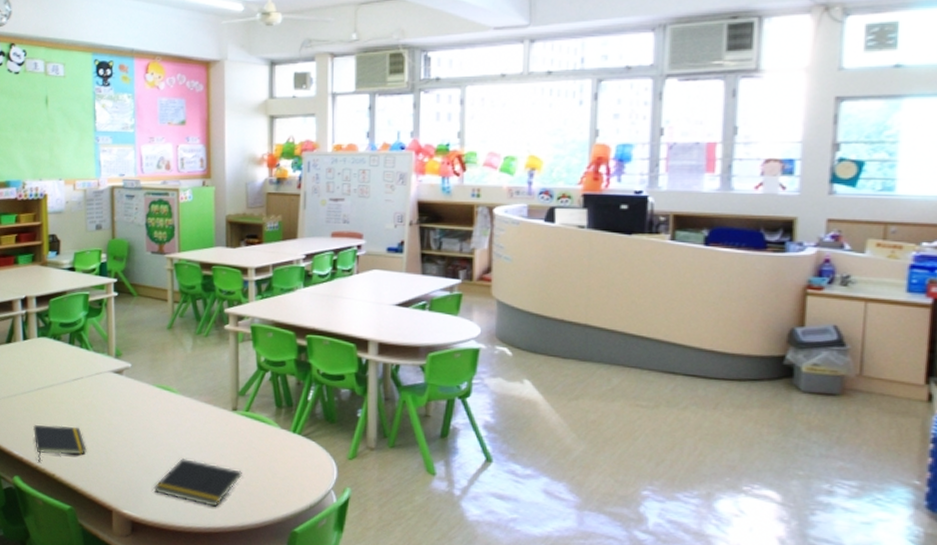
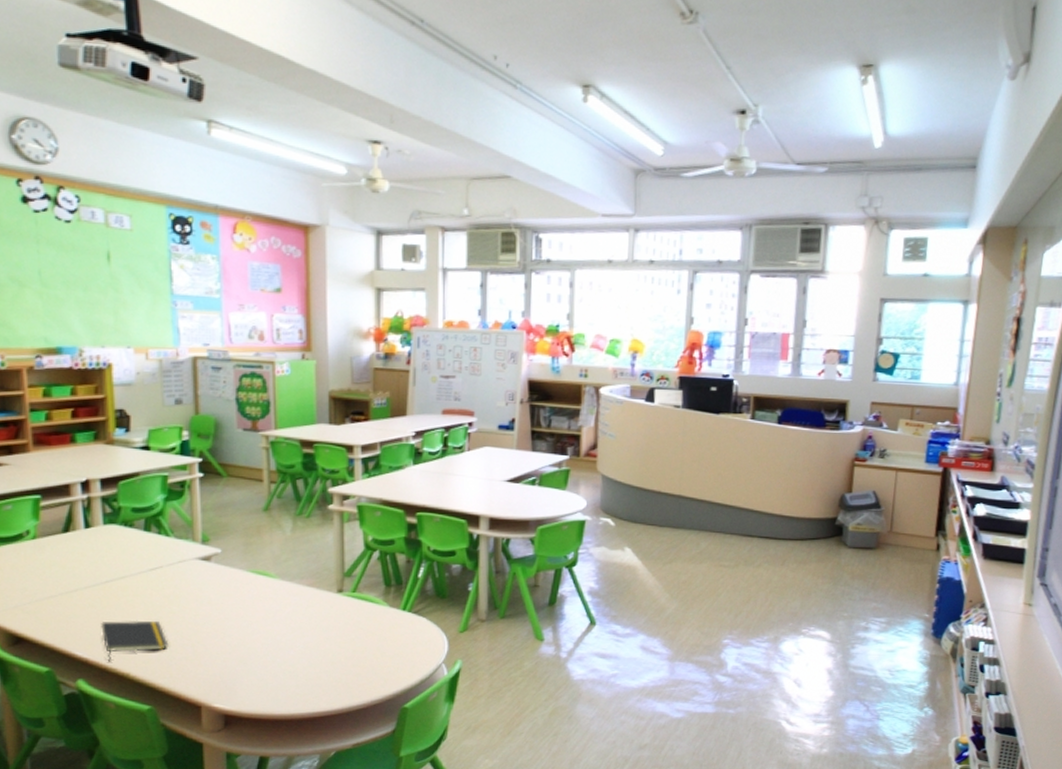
notepad: present [153,457,242,507] -> none [249,644,349,691]

